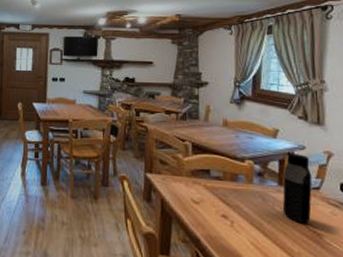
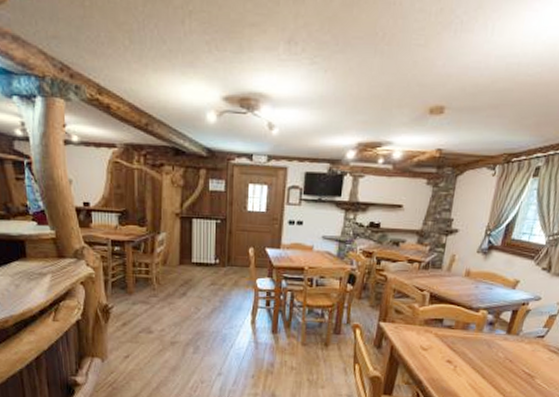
water bottle: present [283,153,312,224] -> none [505,304,542,368]

